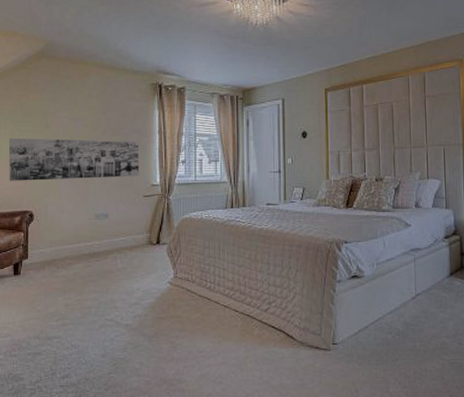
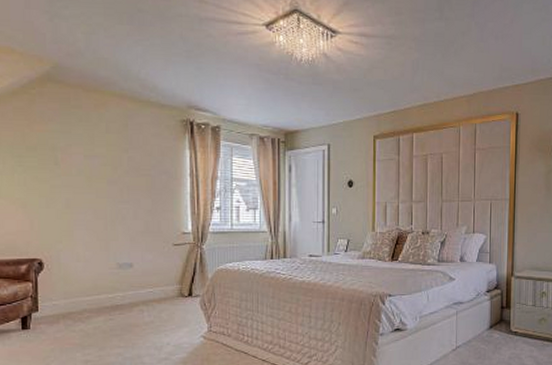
wall art: present [9,137,139,181] -> none [10,174,168,225]

